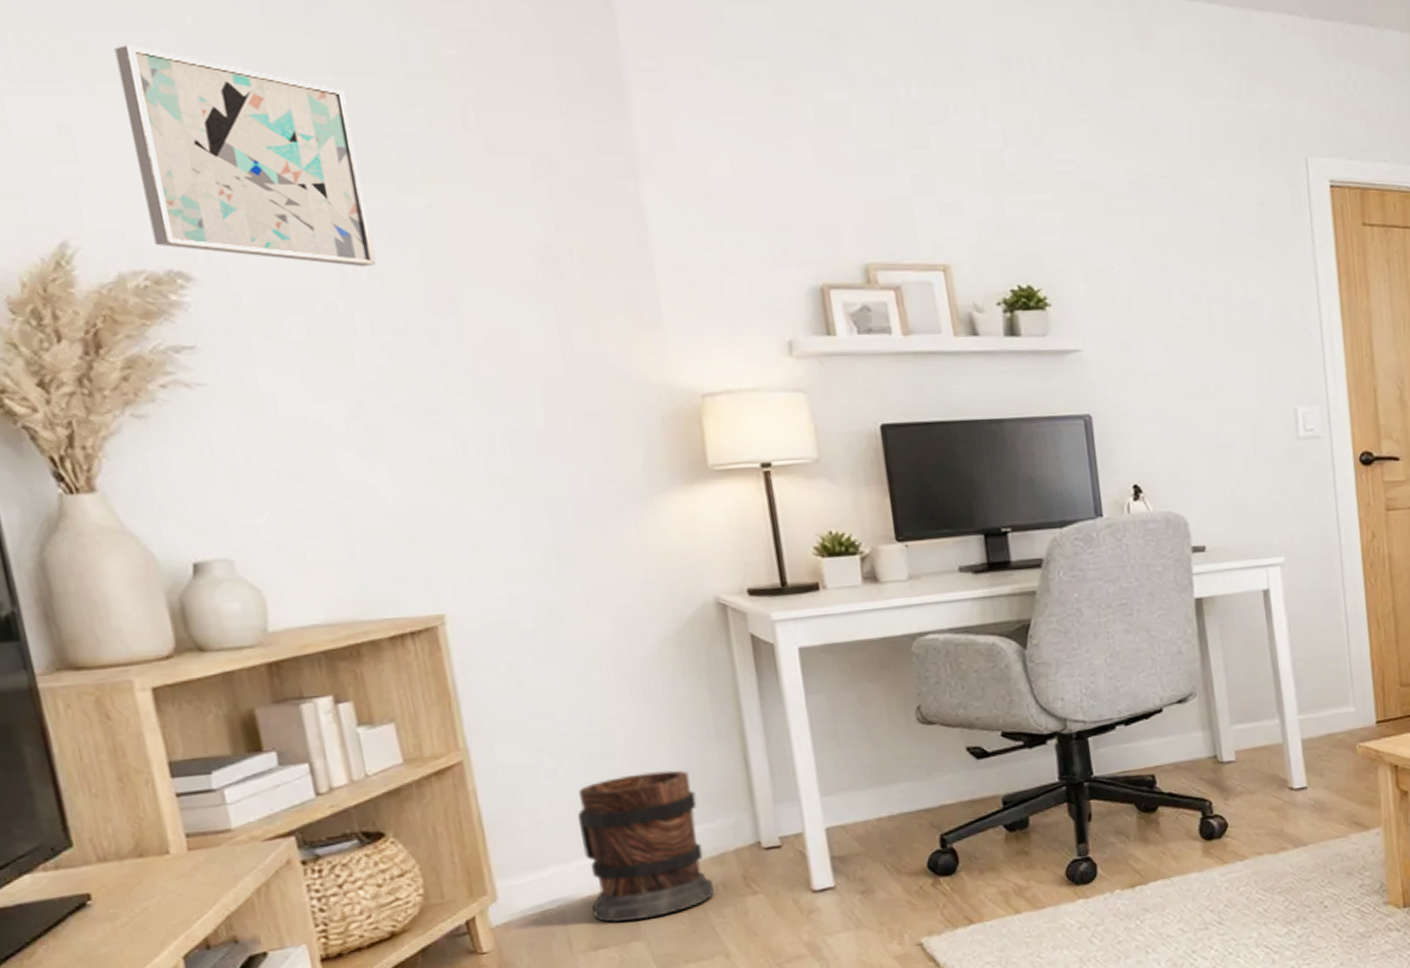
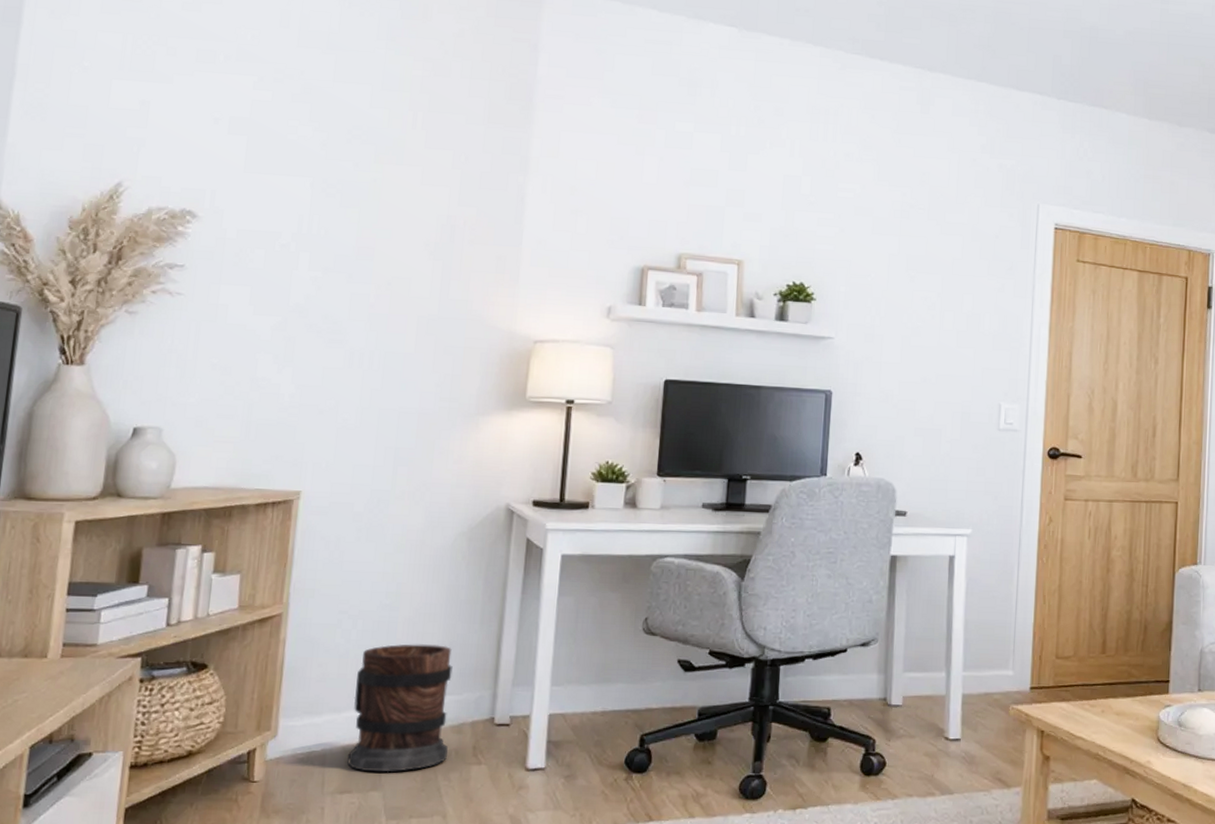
wall art: present [114,45,377,268] -> none [179,51,338,220]

